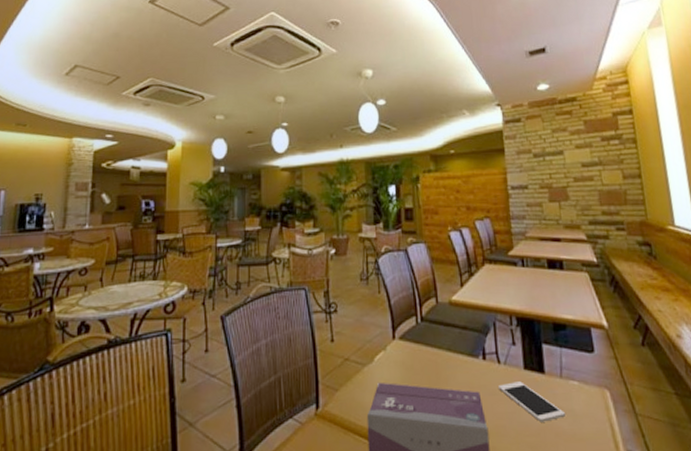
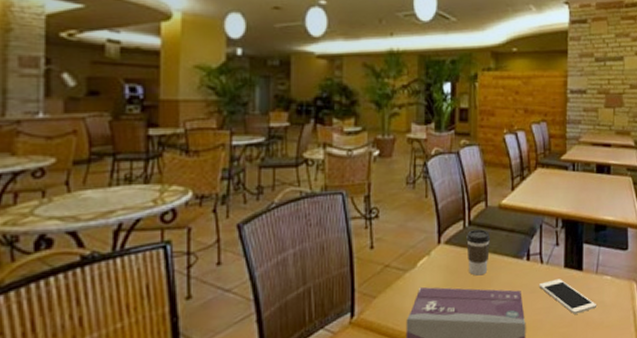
coffee cup: none [420,325,444,374] -> present [466,228,491,276]

